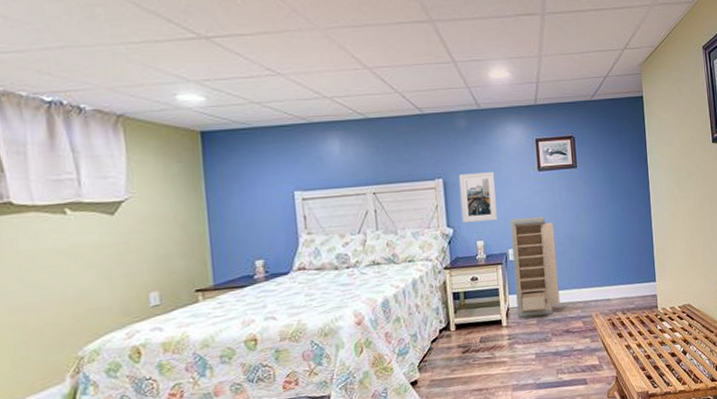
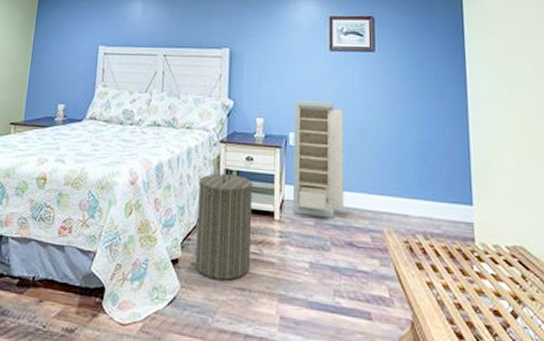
laundry hamper: none [428,290,486,389] -> present [195,167,253,281]
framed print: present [459,172,498,223] -> none [244,46,282,98]

